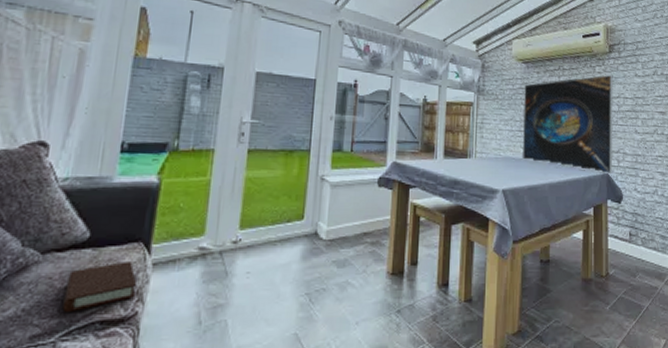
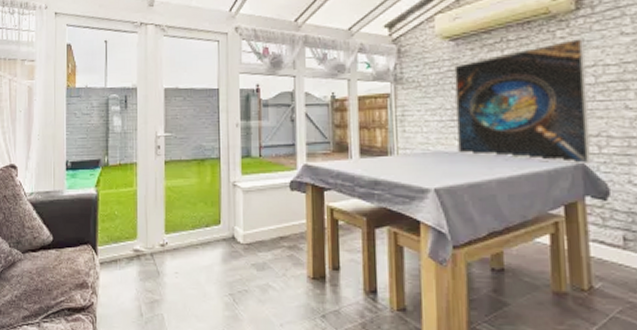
book: present [62,262,137,312] -> none [41,261,91,300]

